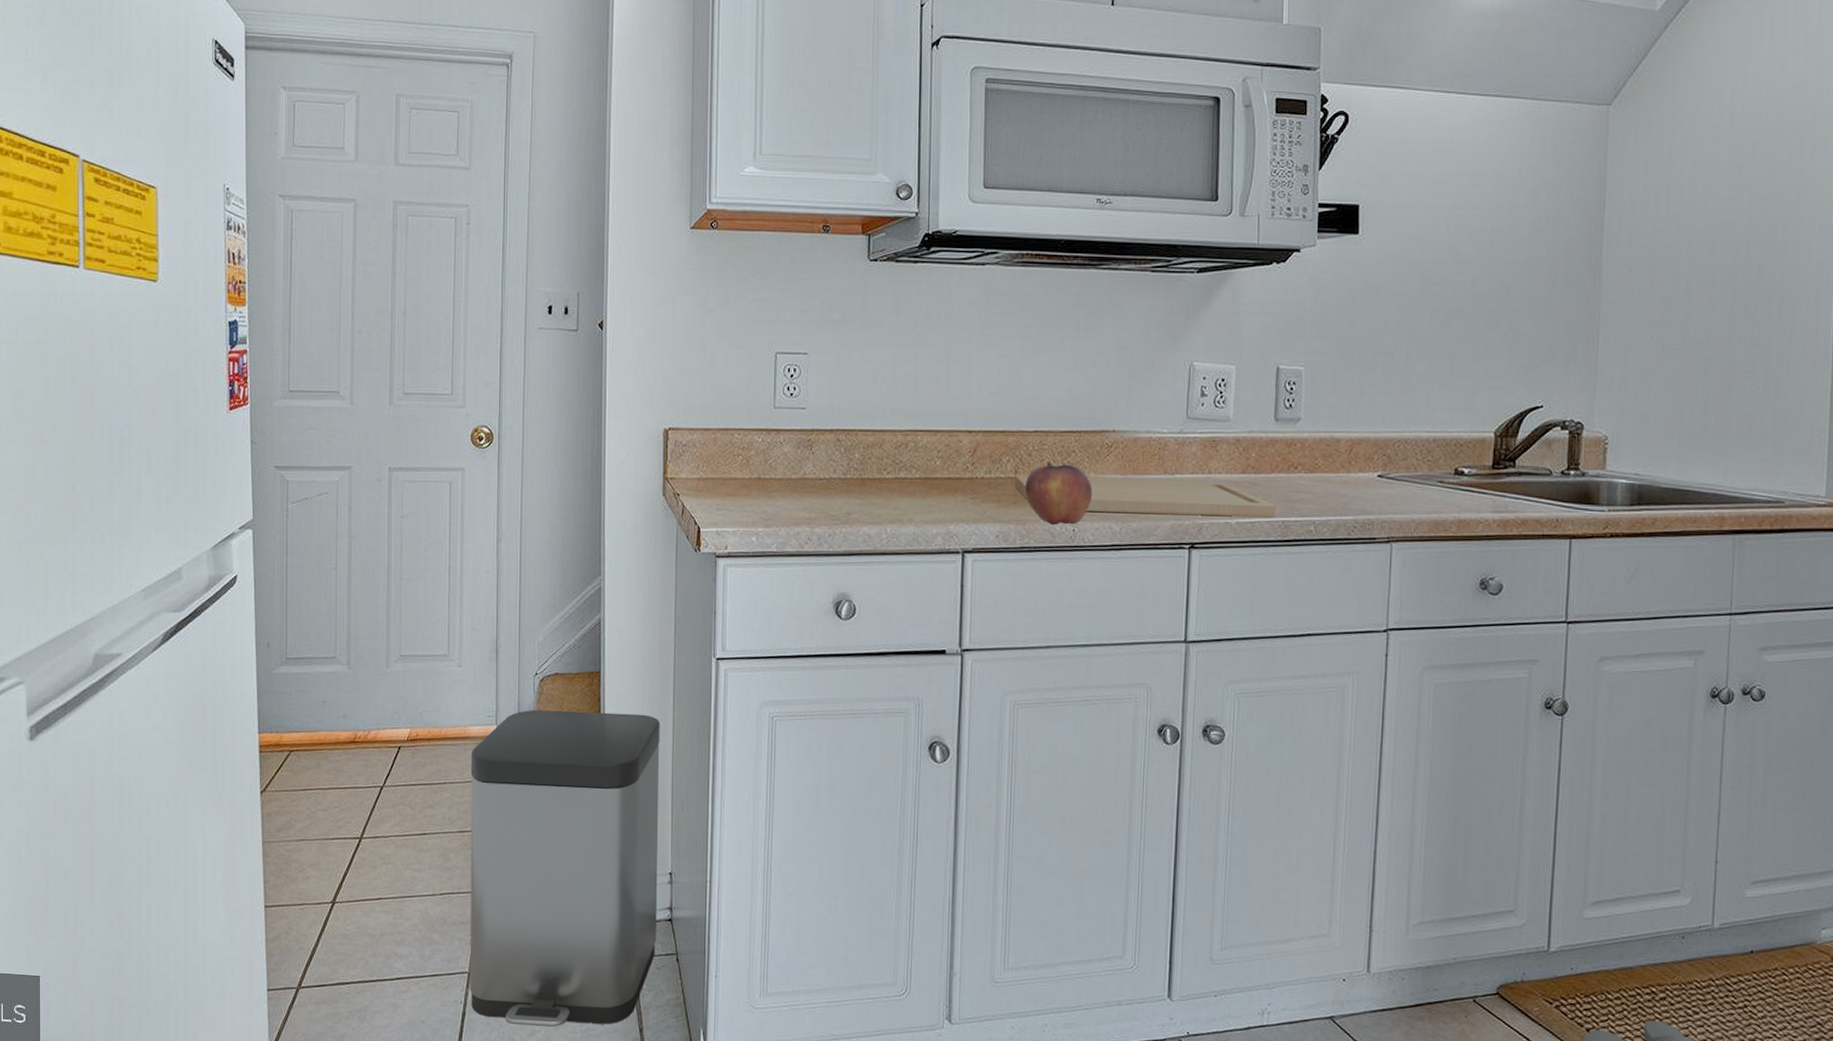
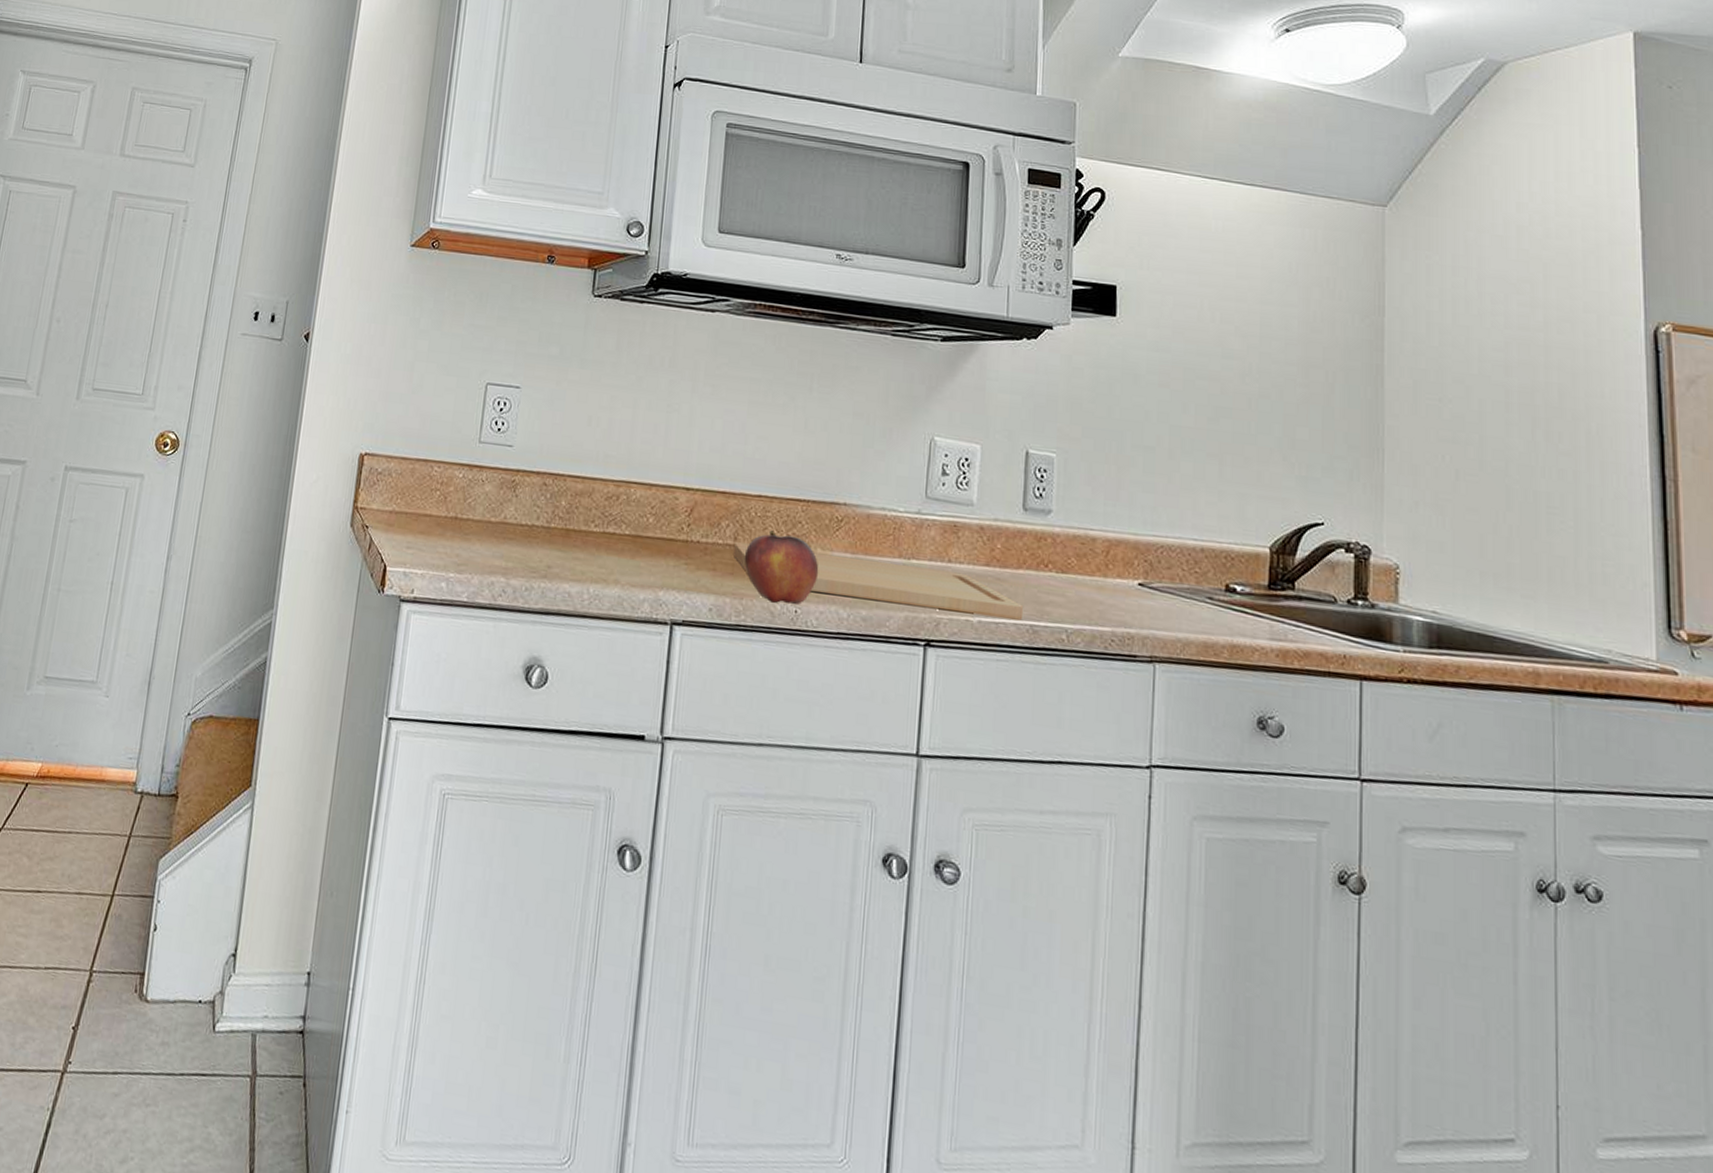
pedal bin: present [469,709,660,1028] -> none [59,755,318,1160]

